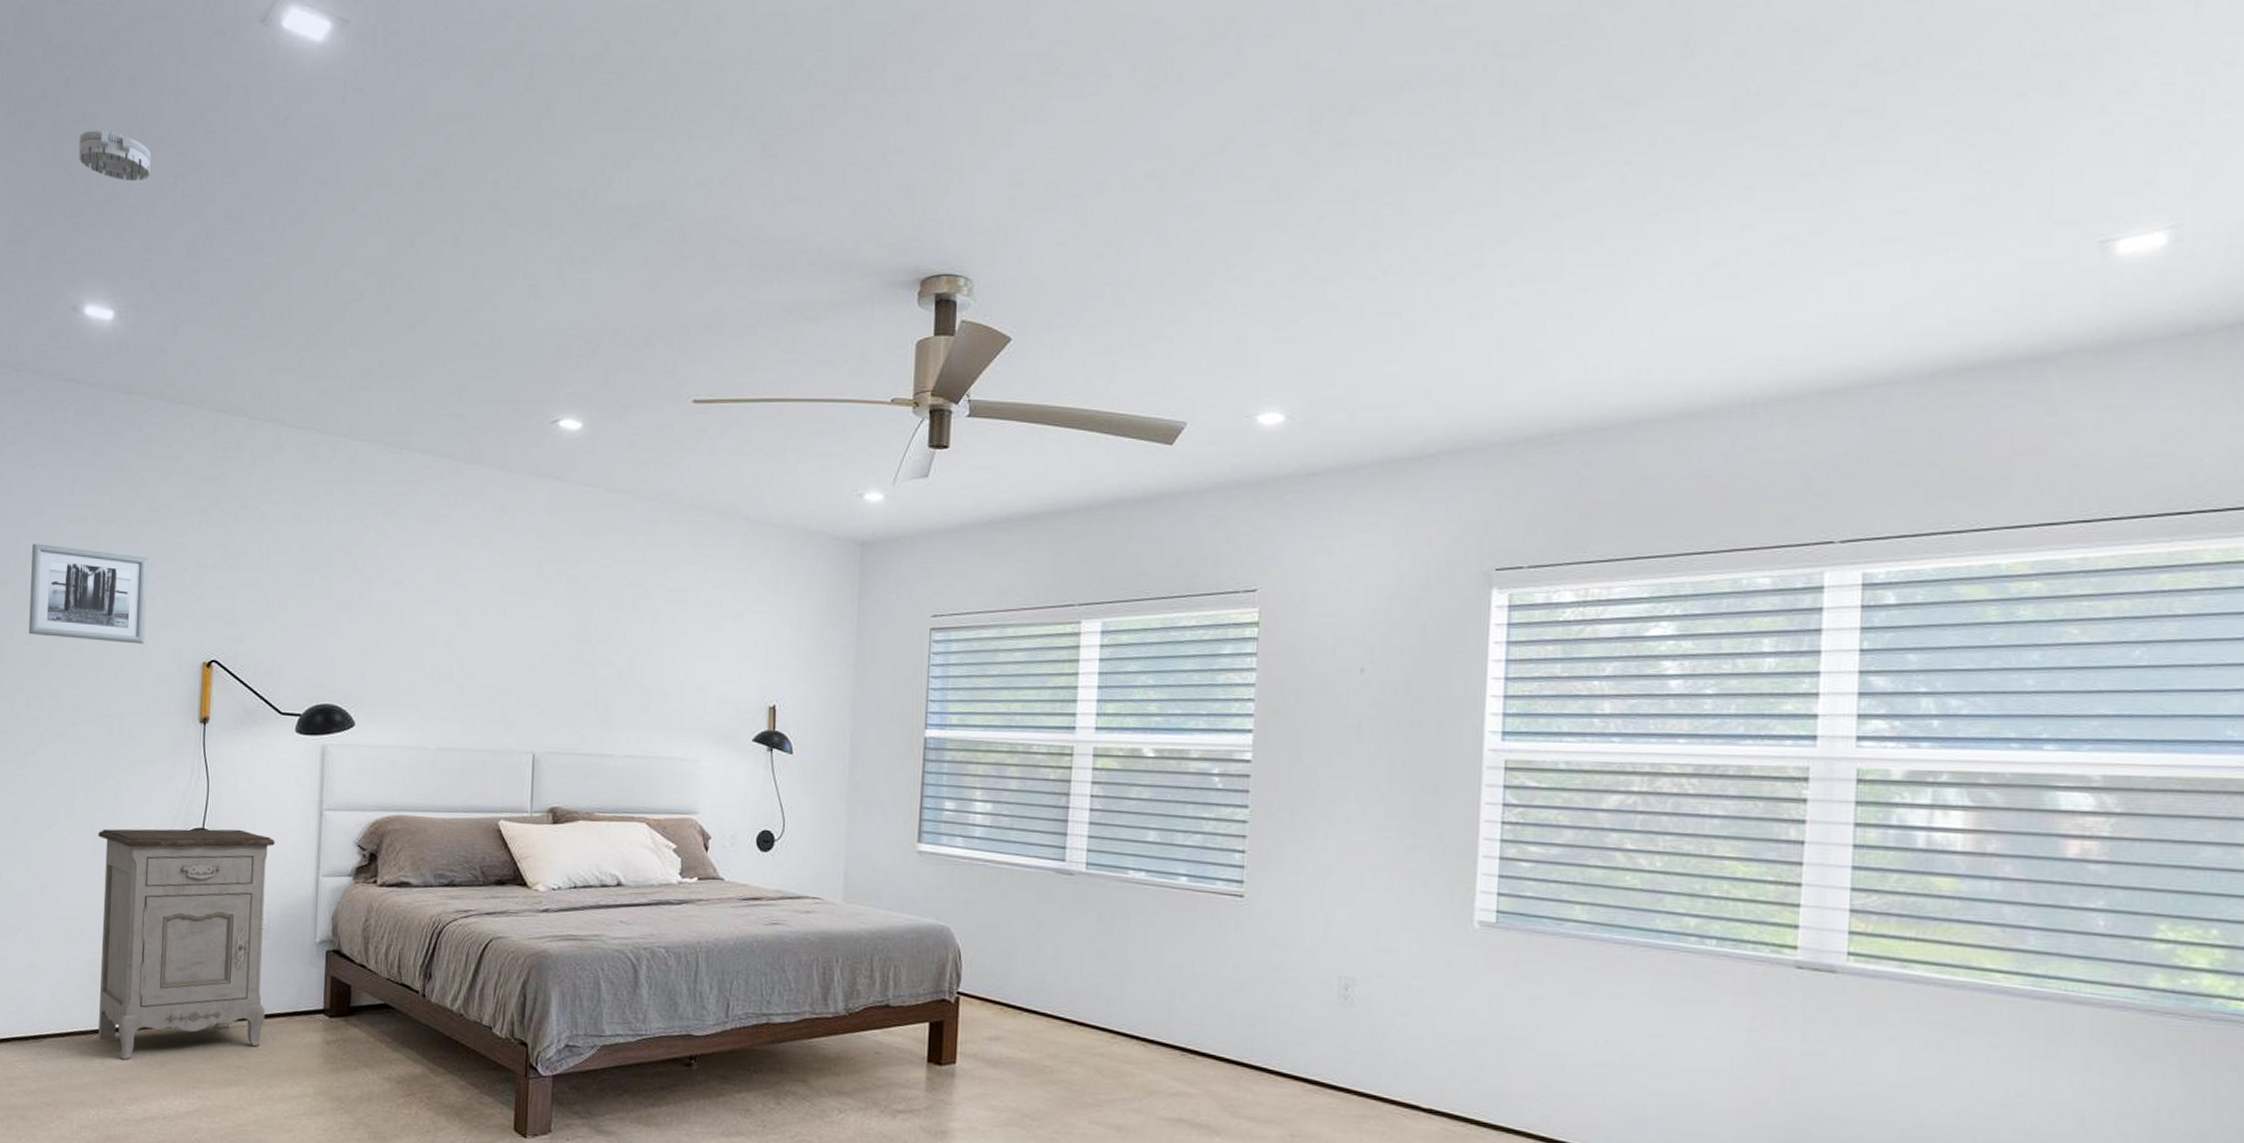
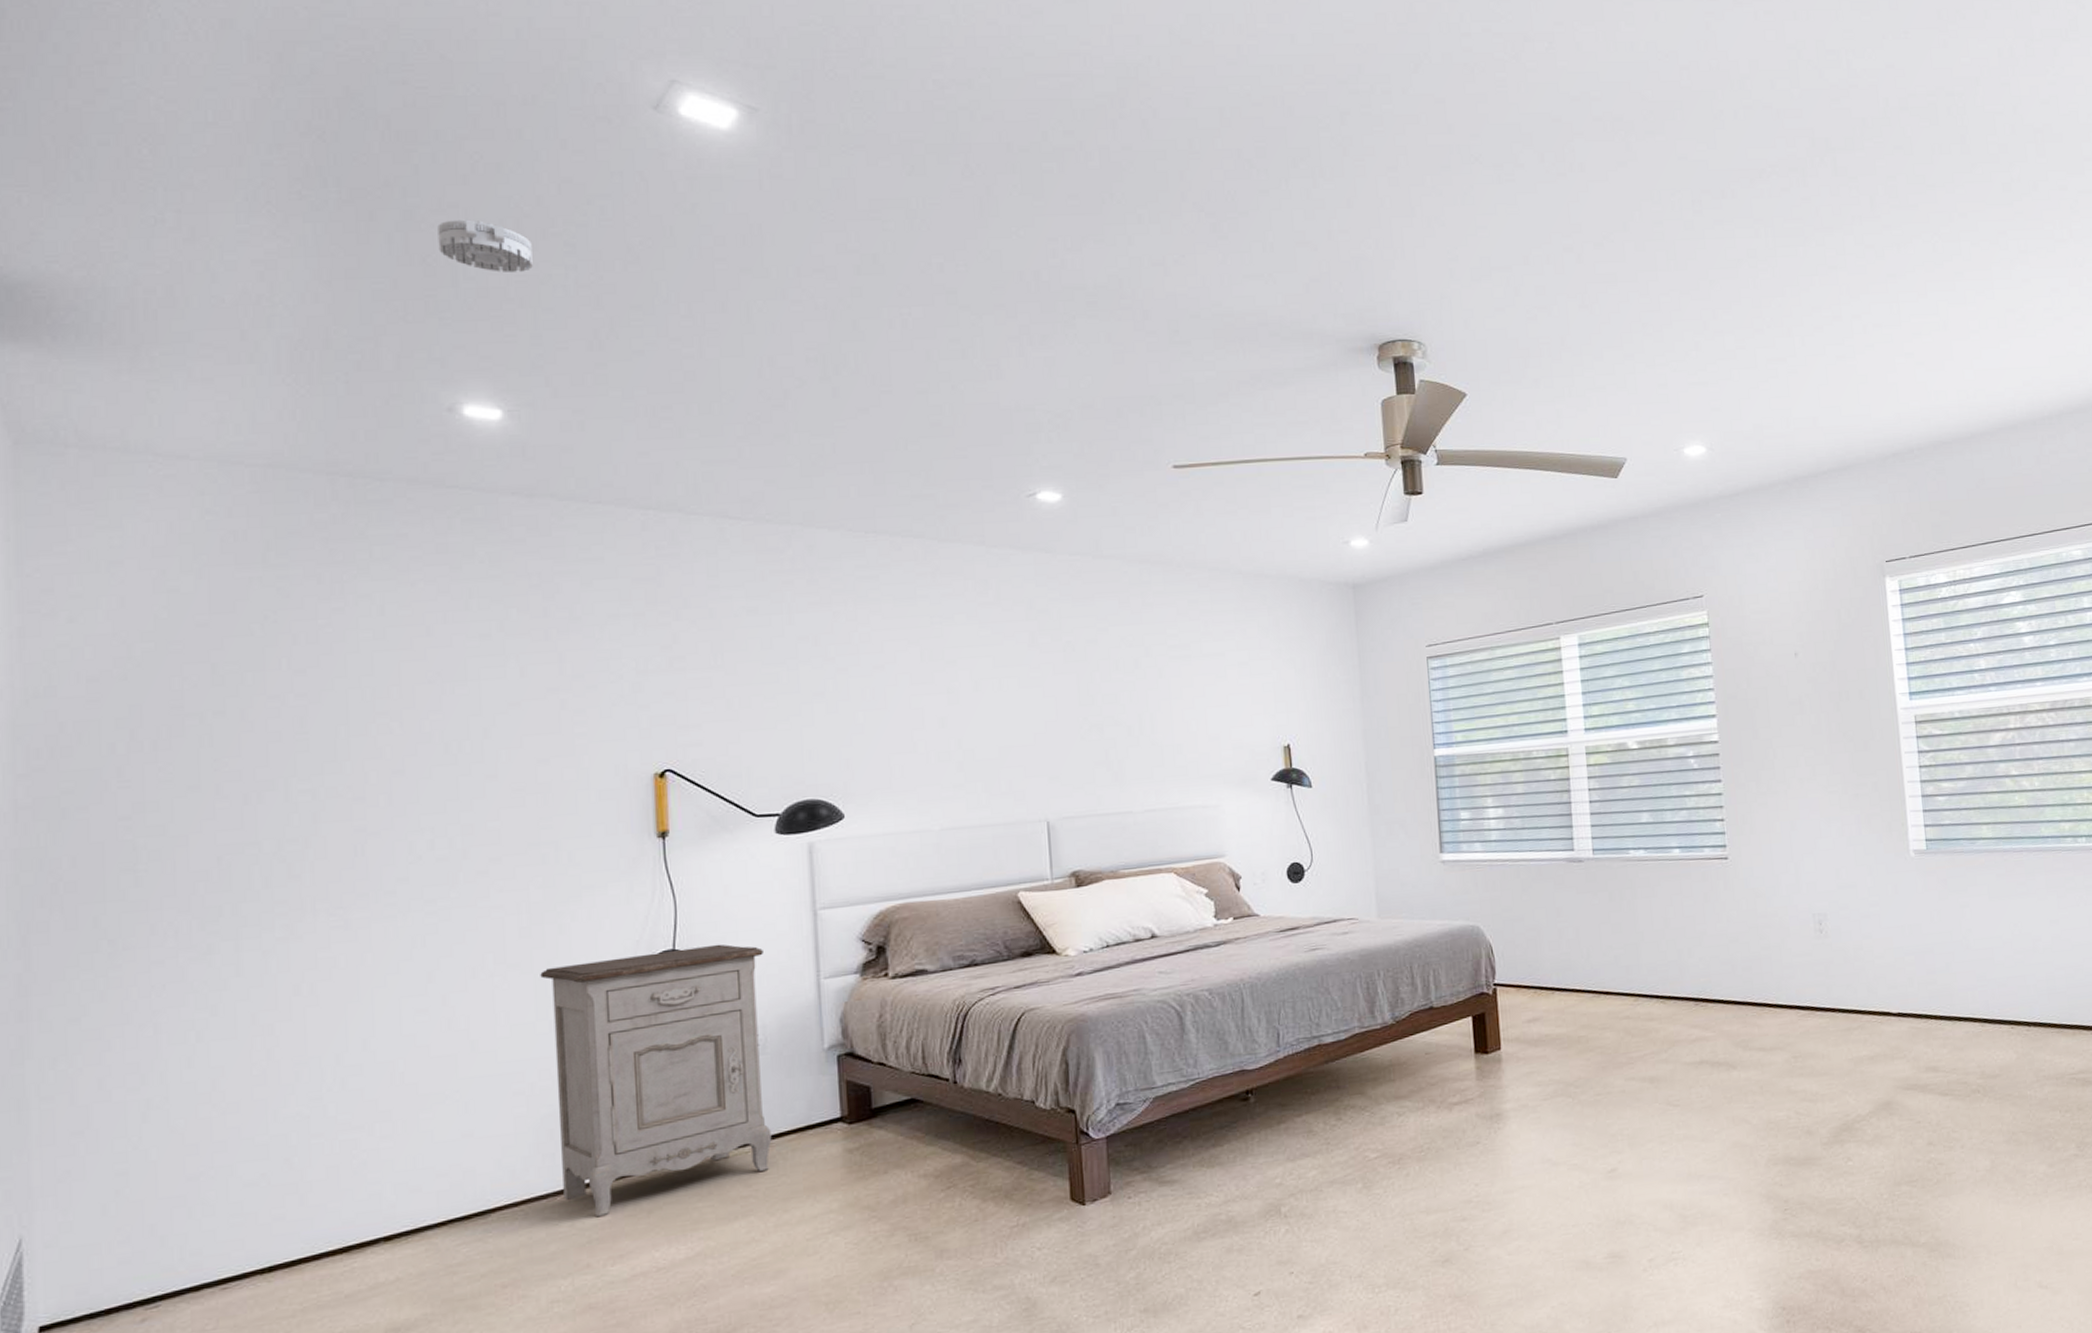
wall art: present [28,543,148,644] -> none [421,666,579,768]

